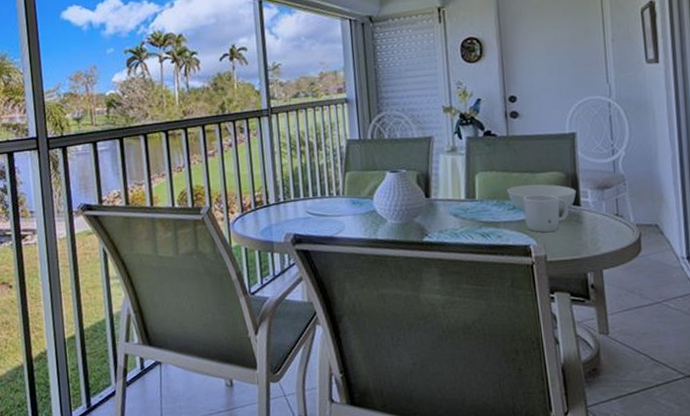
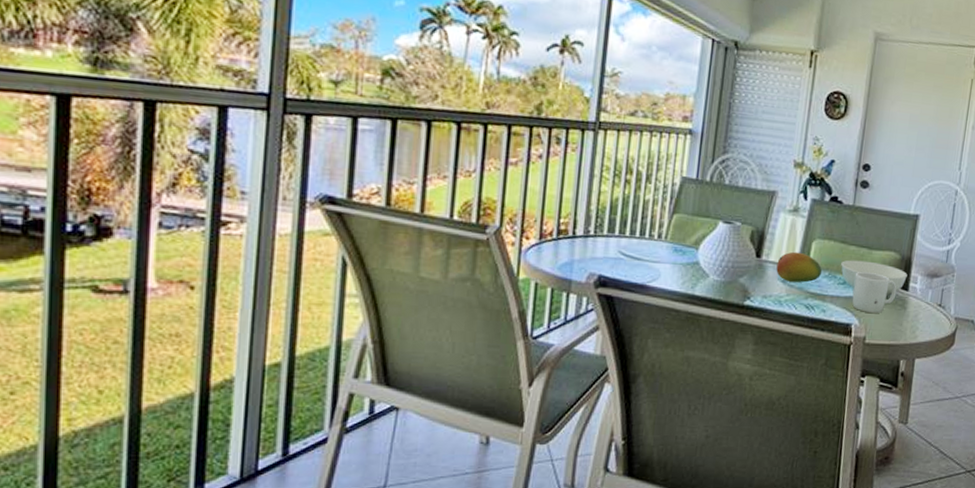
fruit: none [446,186,491,215] -> present [776,251,823,283]

